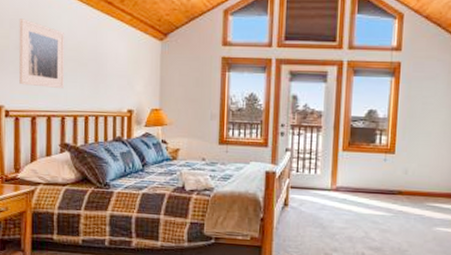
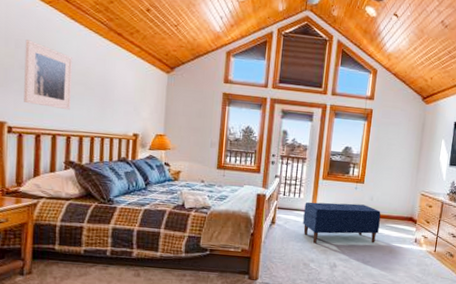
bench: none [321,178,419,229] -> present [303,202,381,244]

